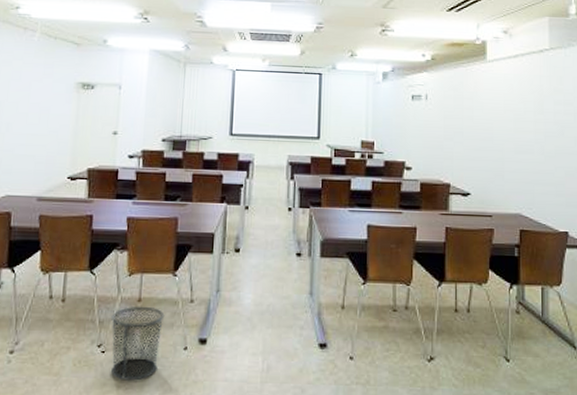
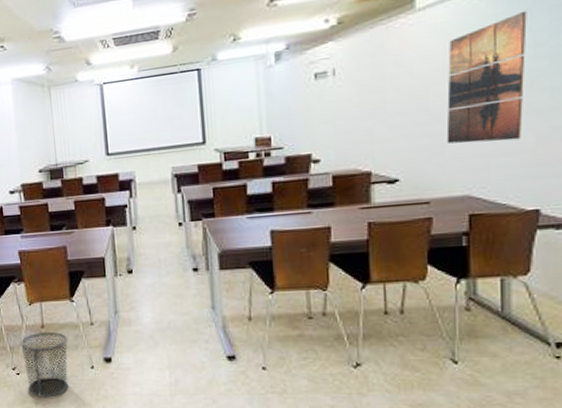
wall art: none [505,77,560,174] -> present [446,10,527,144]

